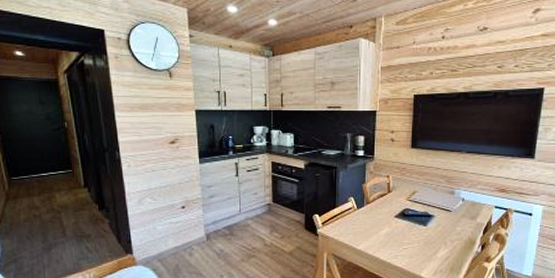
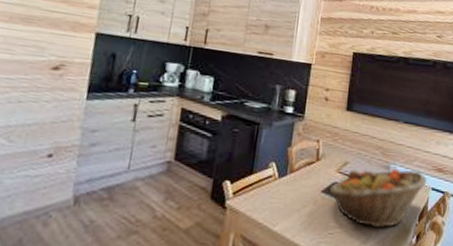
fruit basket: none [402,192,490,242] -> present [330,168,427,229]

